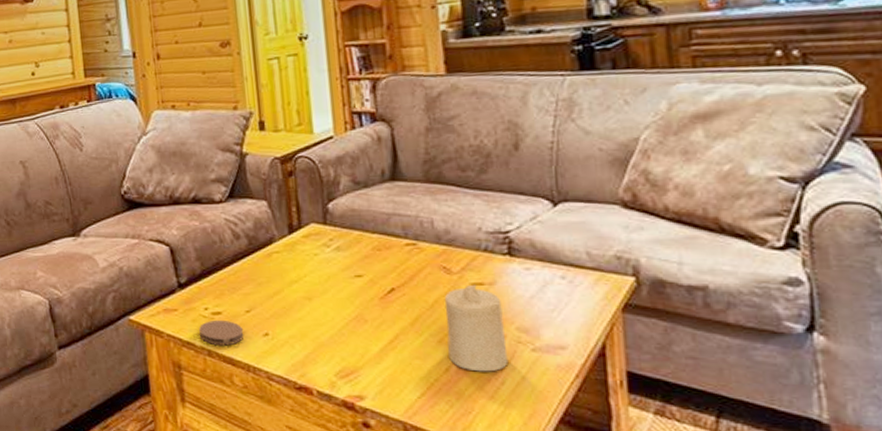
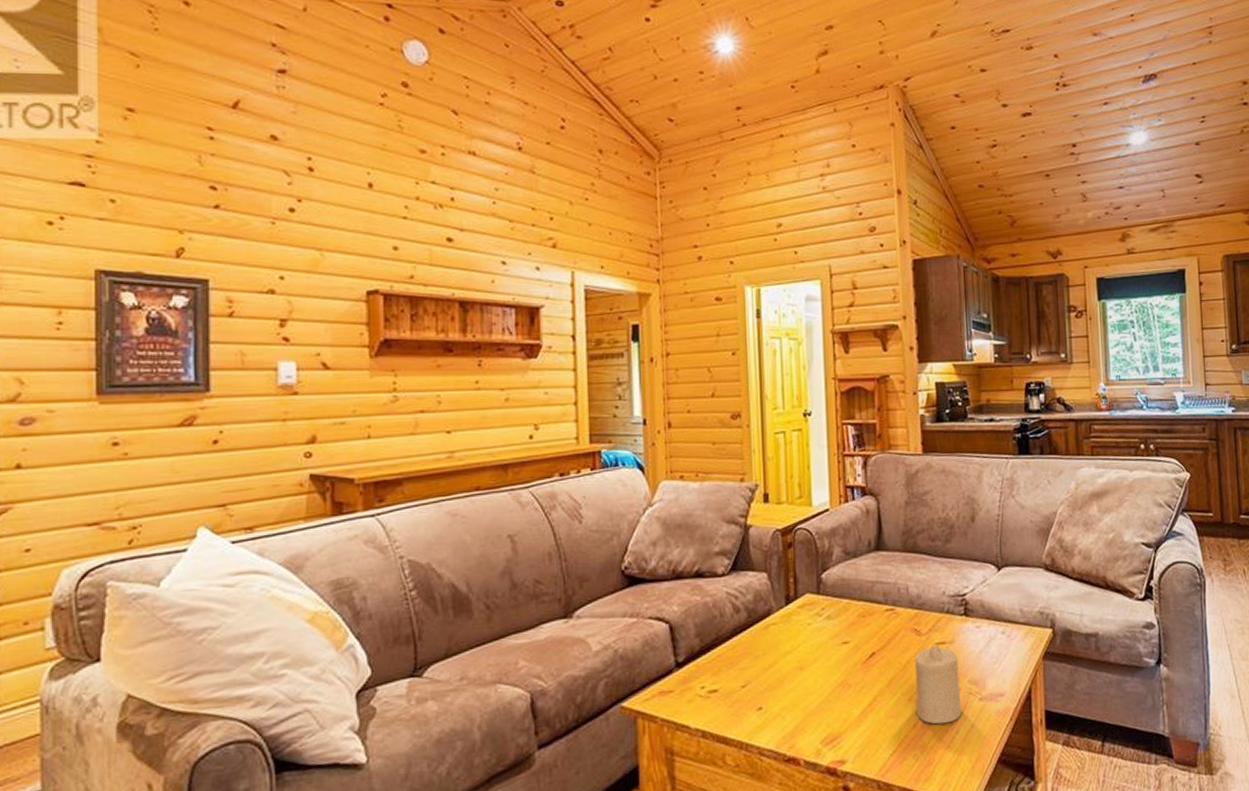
coaster: present [198,319,243,346] -> none [693,697,738,726]

